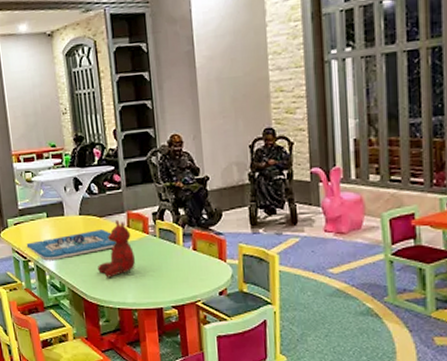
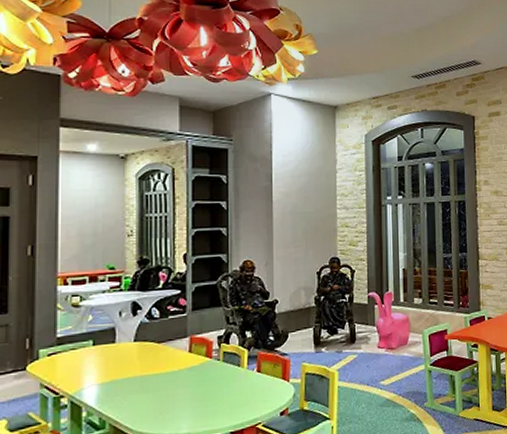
architectural model: present [26,229,129,260] -> none [61,356,189,394]
teddy bear: present [98,219,136,278] -> none [150,344,195,408]

